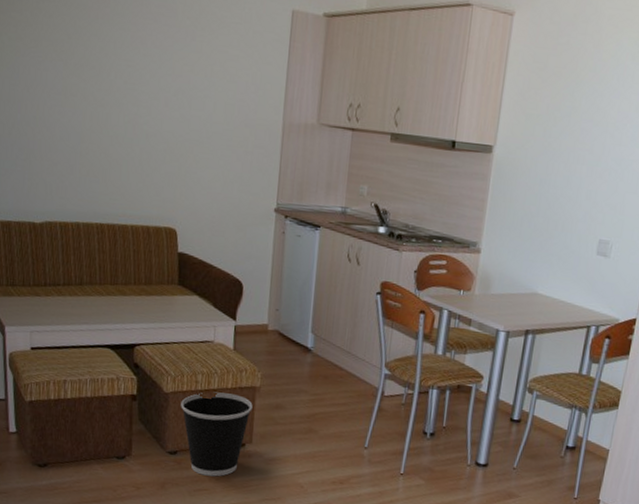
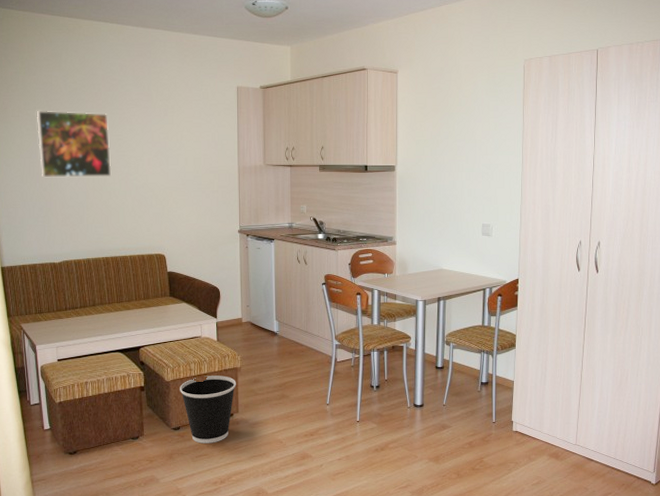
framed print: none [22,14,117,117] -> present [37,110,112,178]

